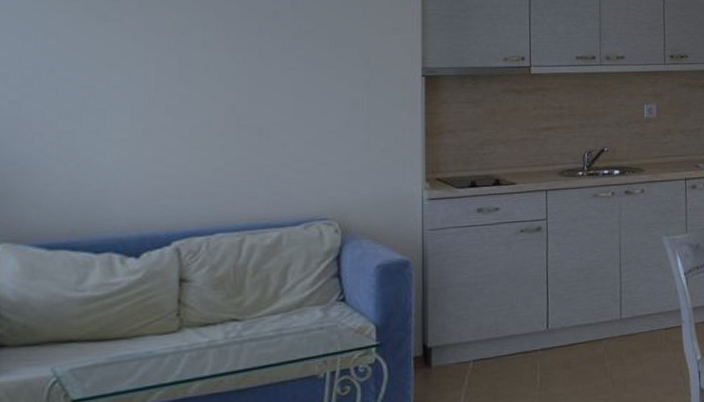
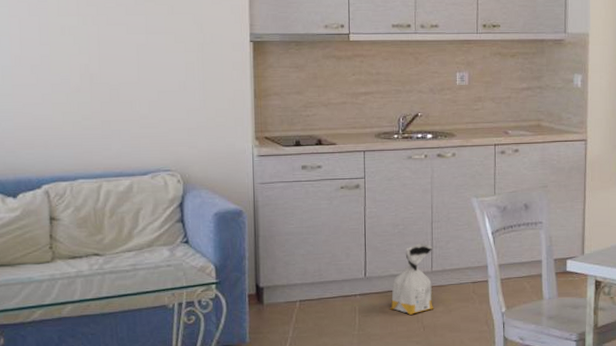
bag: none [575,288,624,369] -> present [390,243,434,315]

